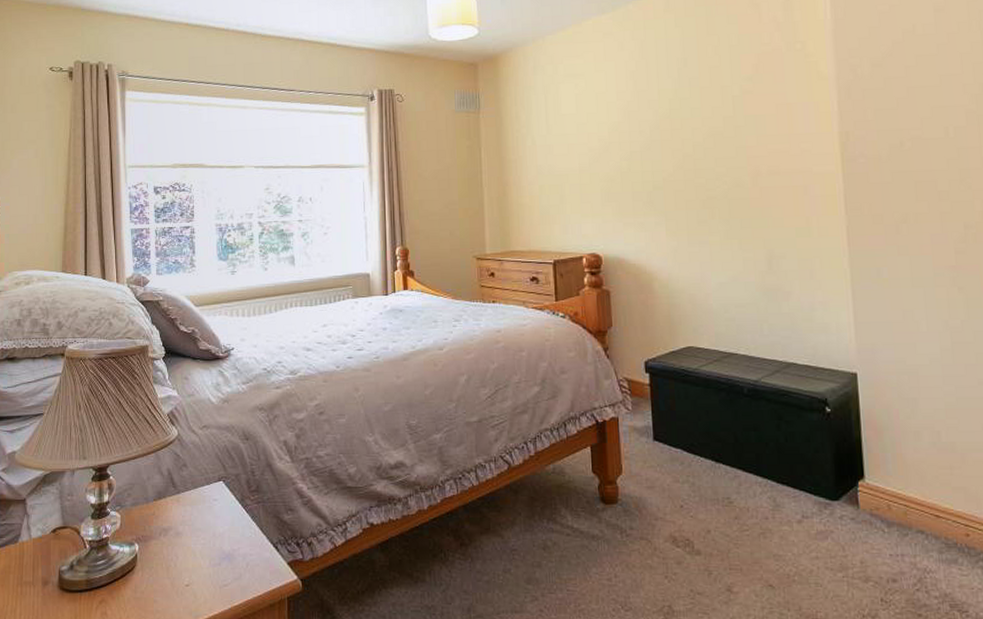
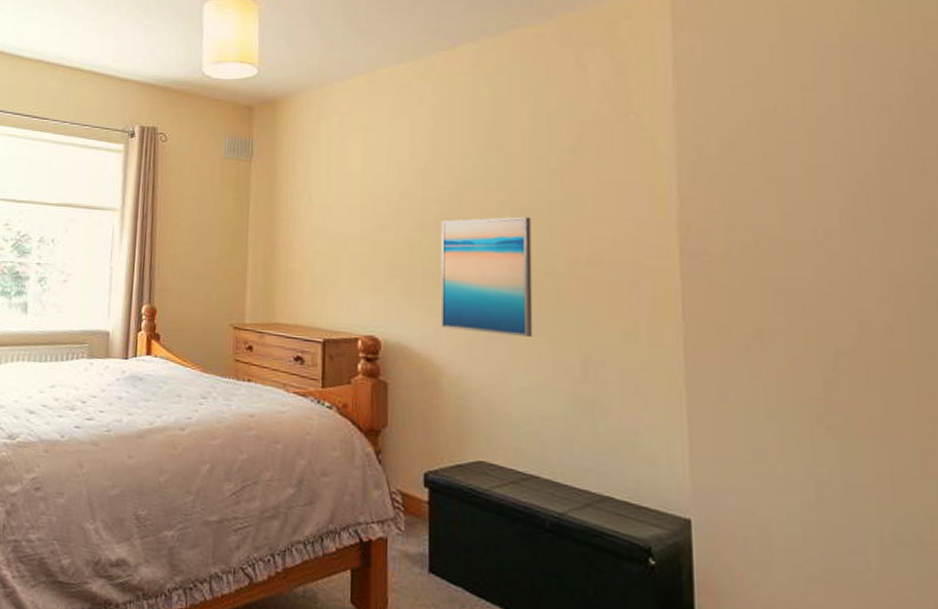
wall art: none [645,139,726,241] -> present [440,216,533,338]

